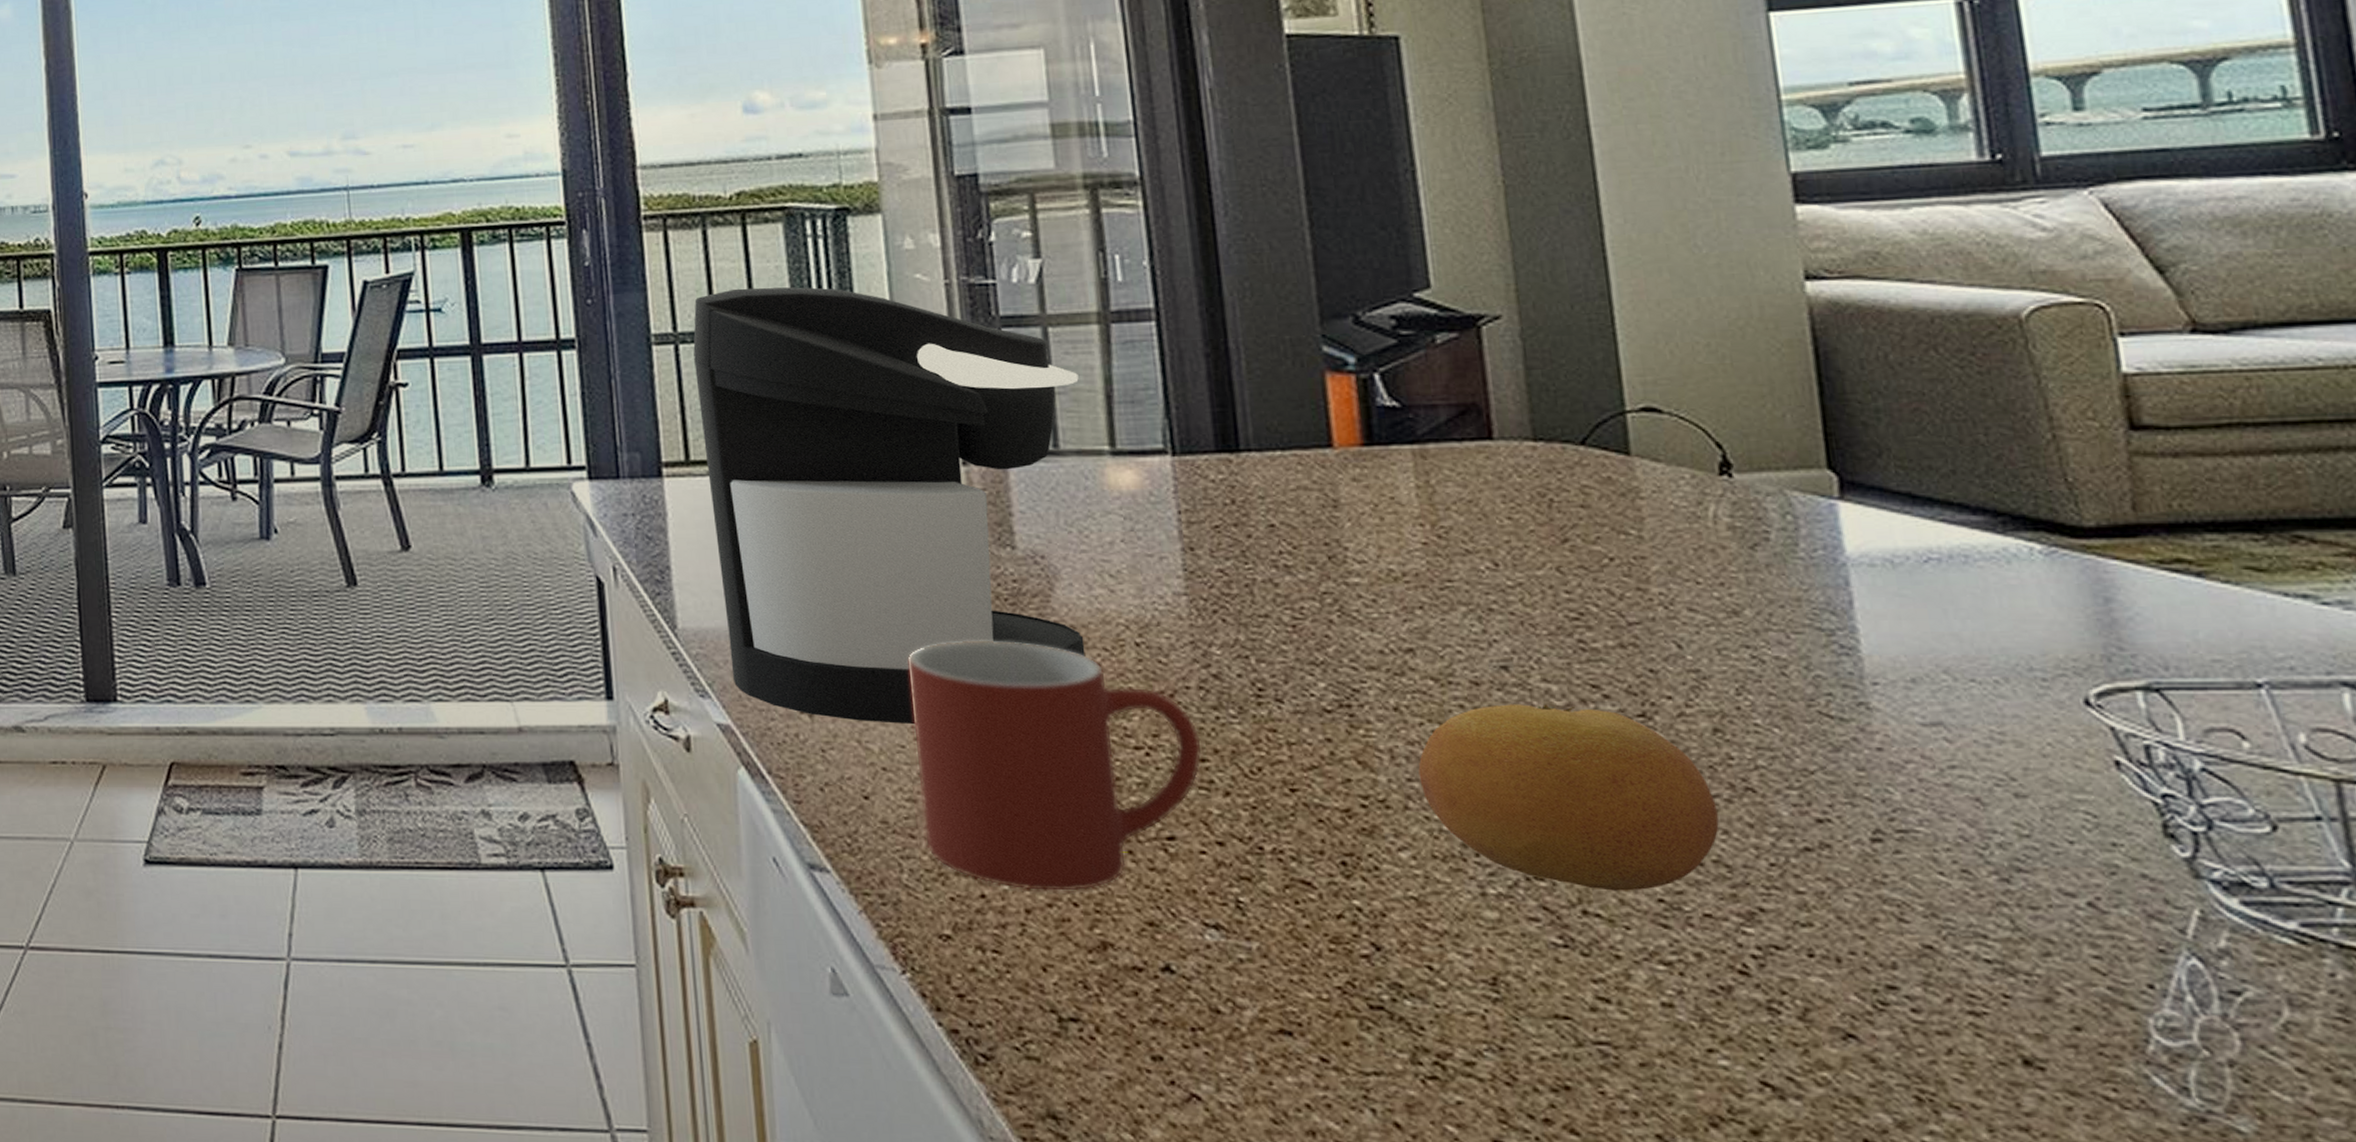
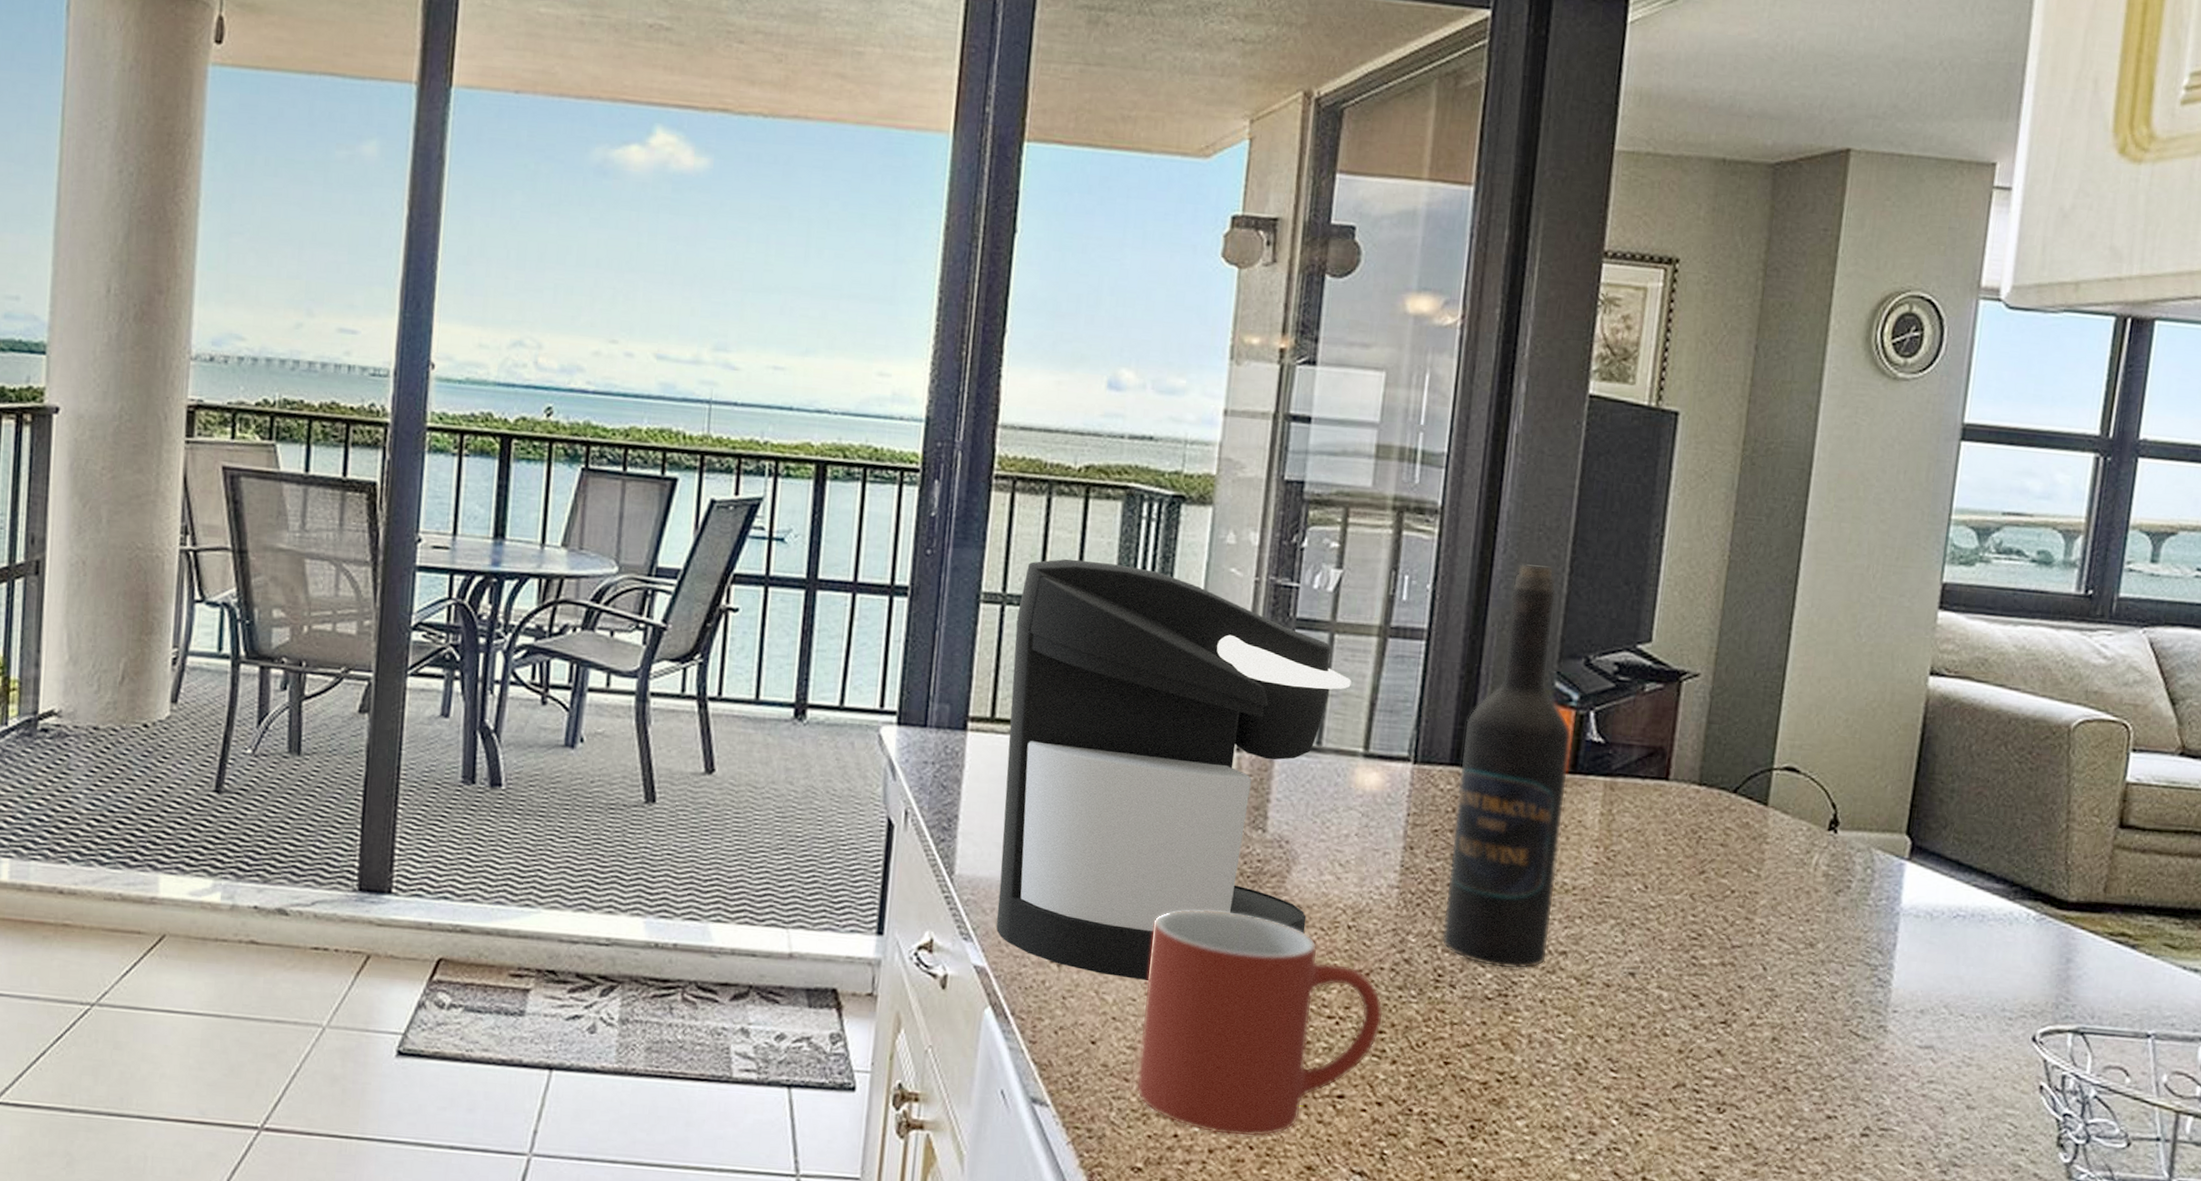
wine bottle: none [1223,221,1390,674] -> present [1441,563,1572,969]
fruit: present [1418,704,1719,891] -> none [1546,1005,1760,1164]

